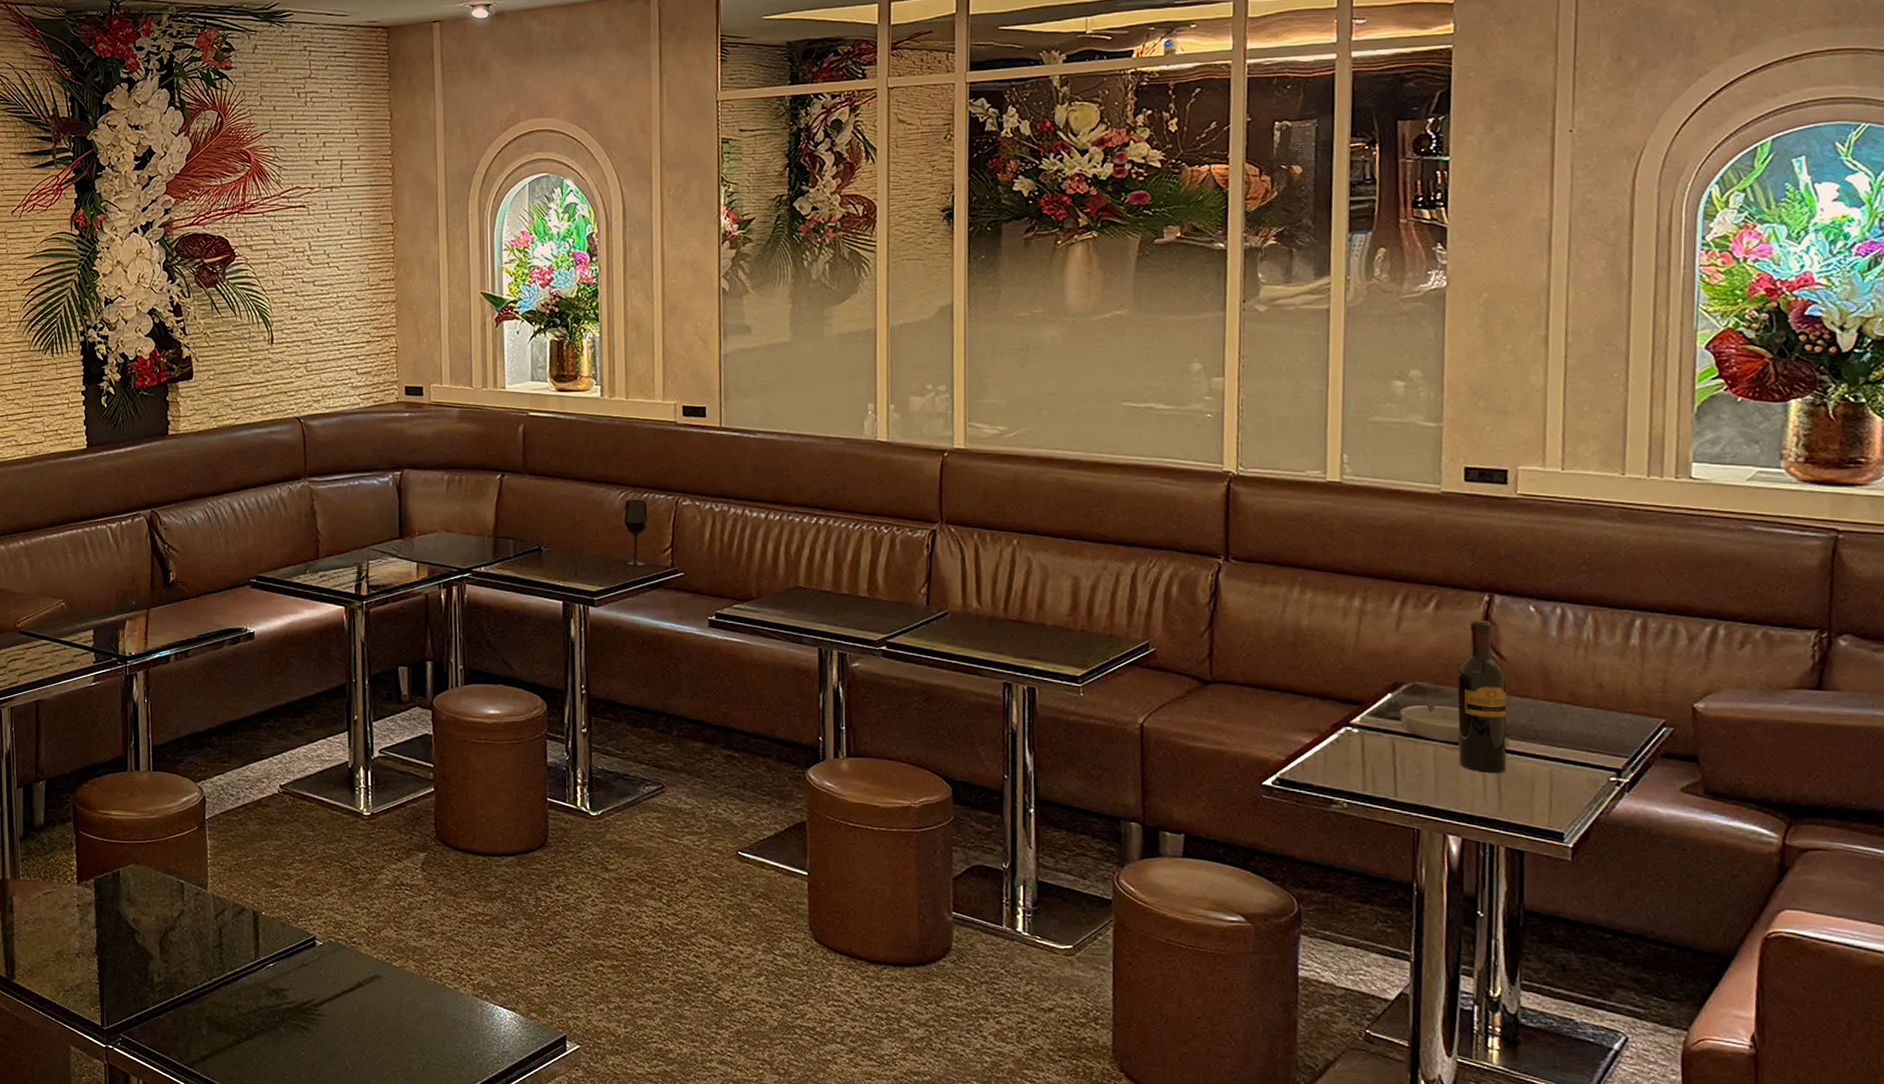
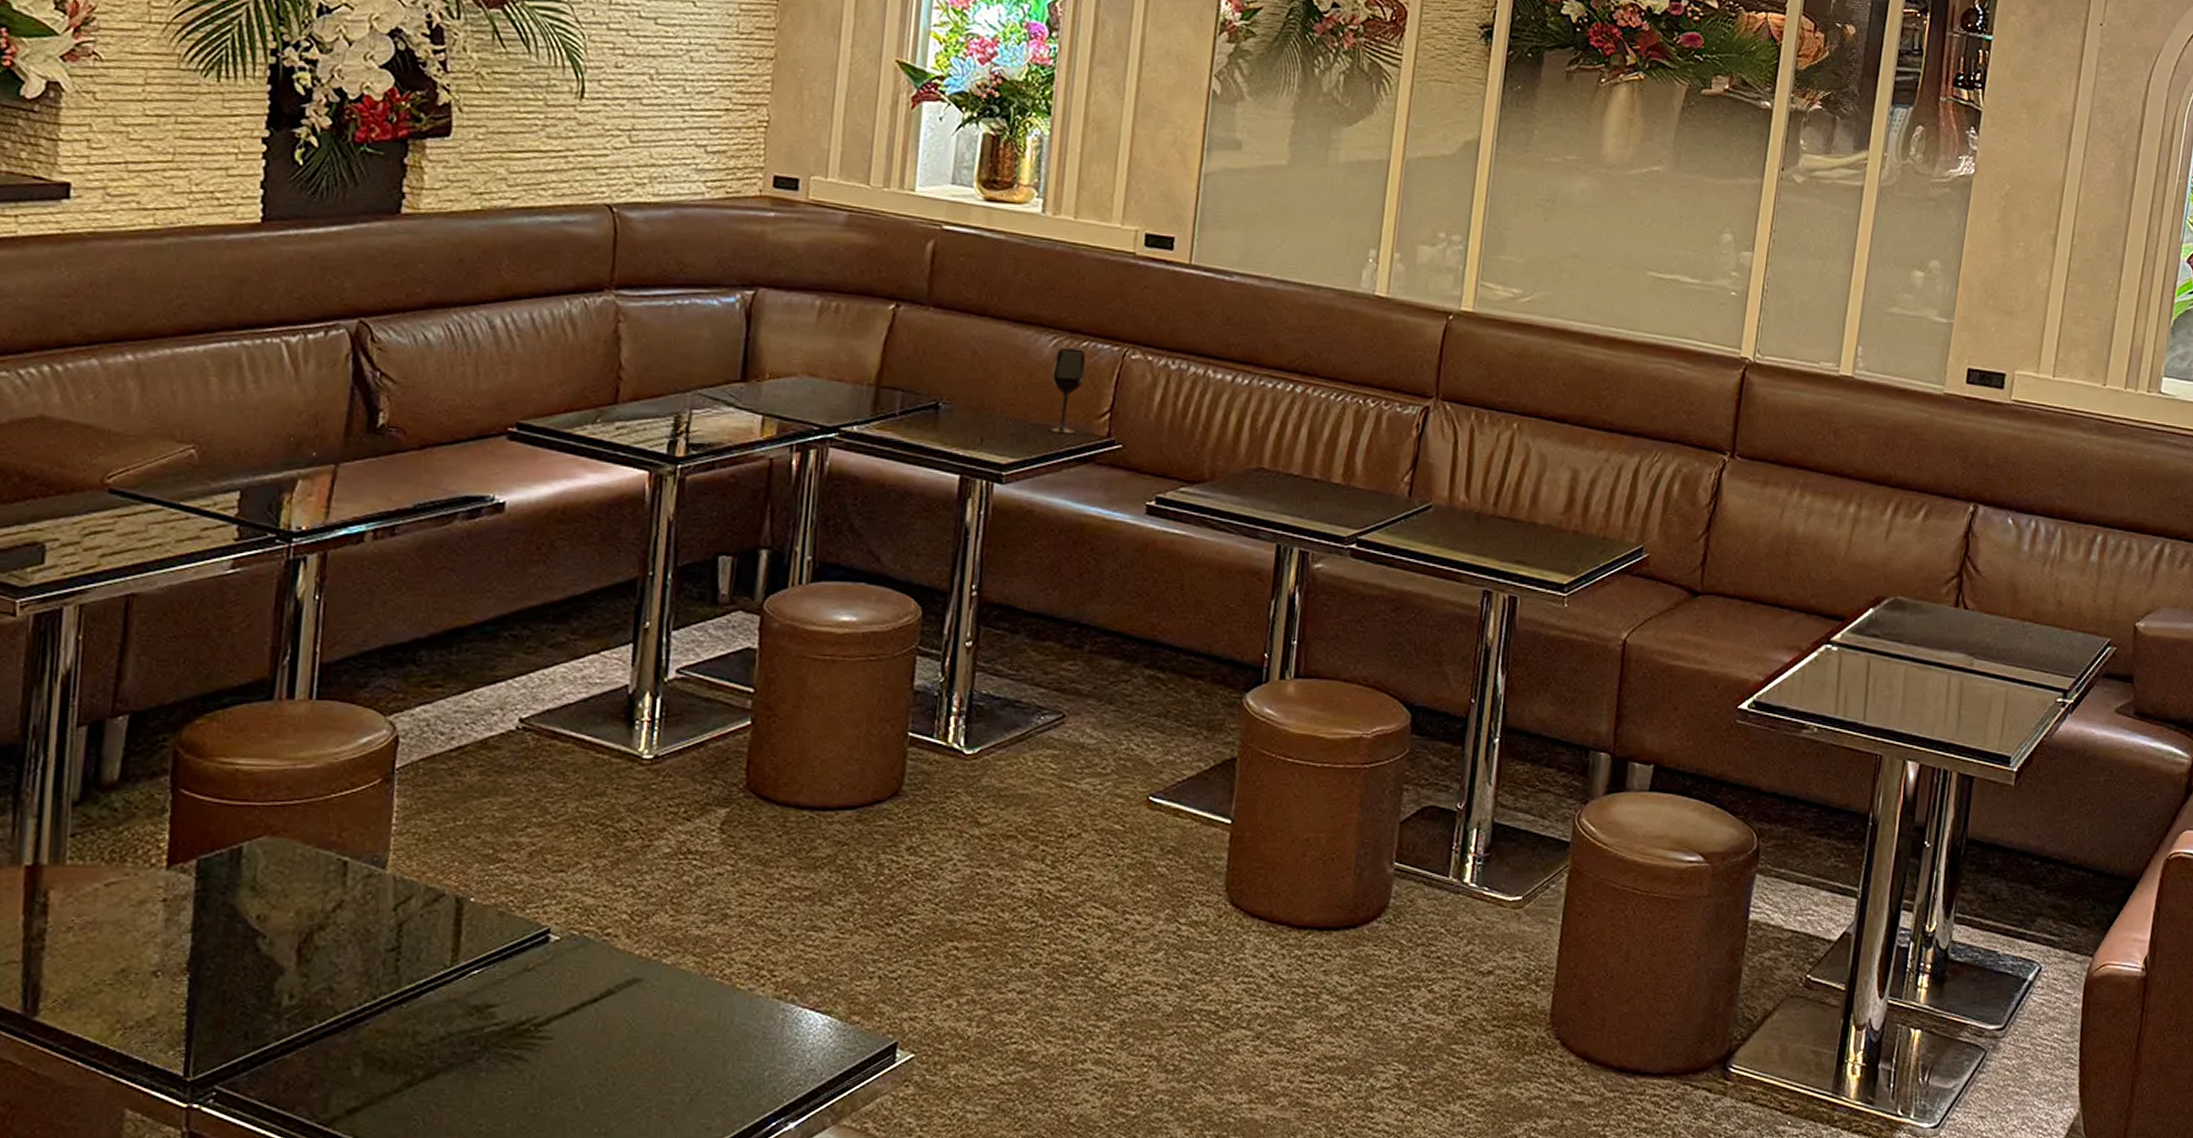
ashtray: present [1399,704,1460,743] -> none [1877,621,1933,662]
wine bottle: present [1457,620,1507,773] -> none [1926,531,1979,694]

